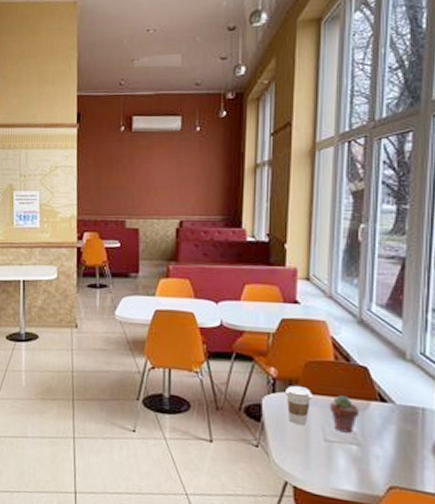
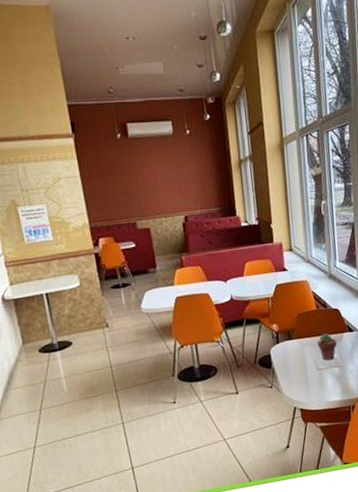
coffee cup: present [286,386,312,425] -> none [286,334,305,363]

